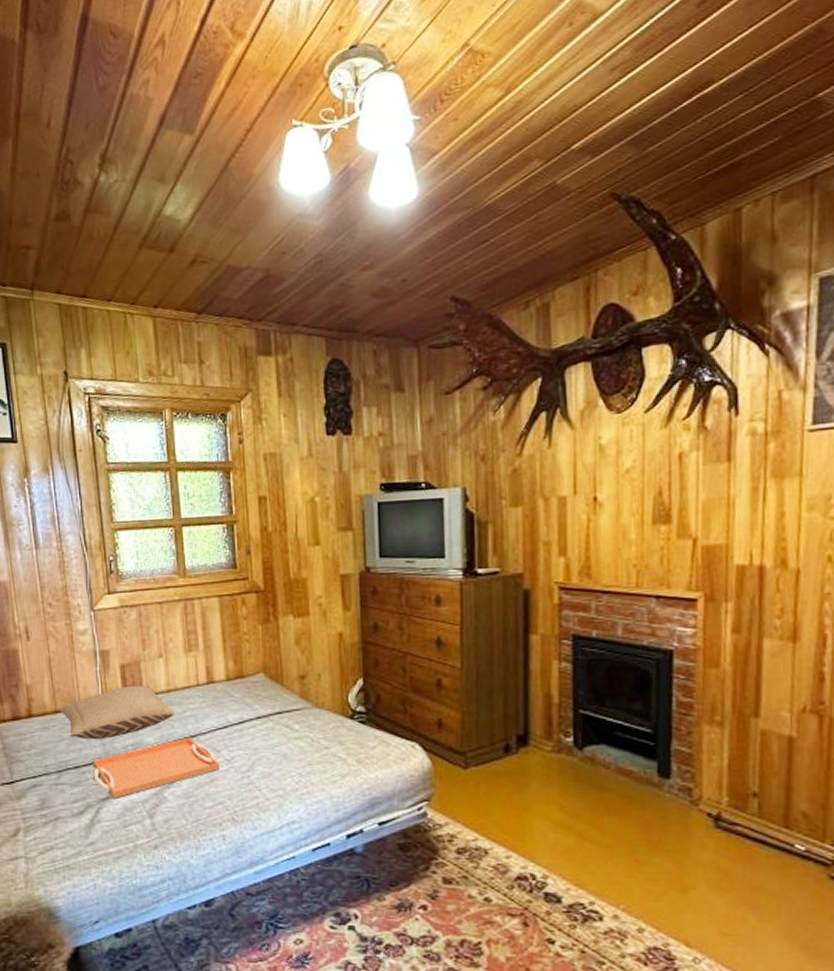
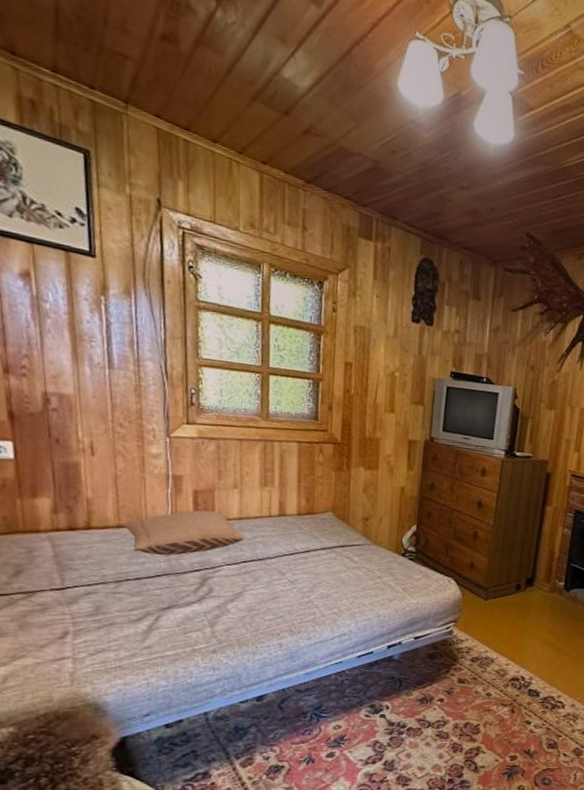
serving tray: present [93,737,219,798] -> none [155,560,283,609]

